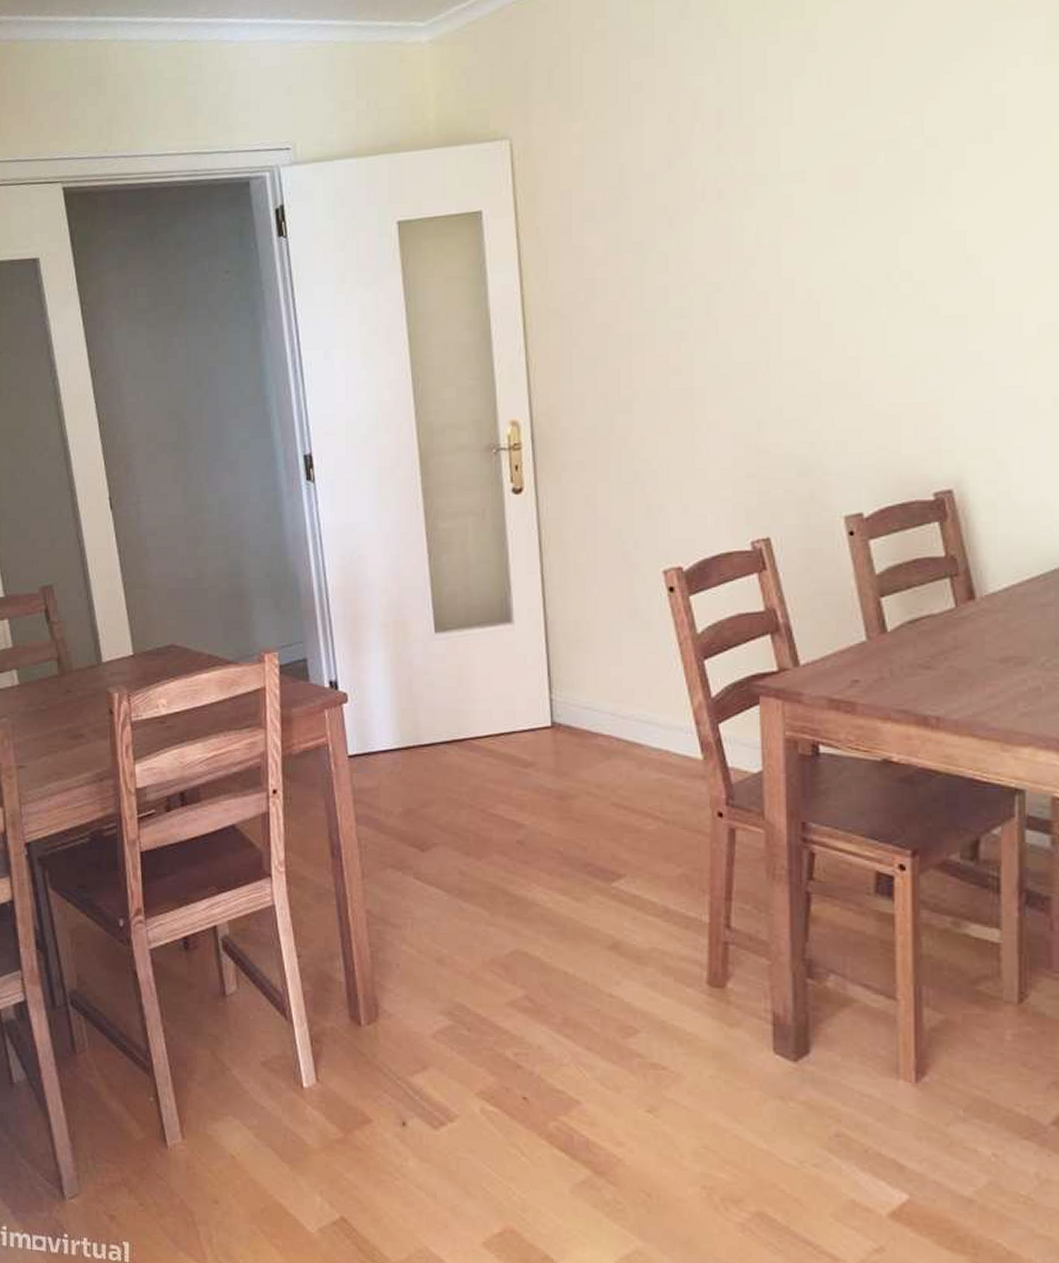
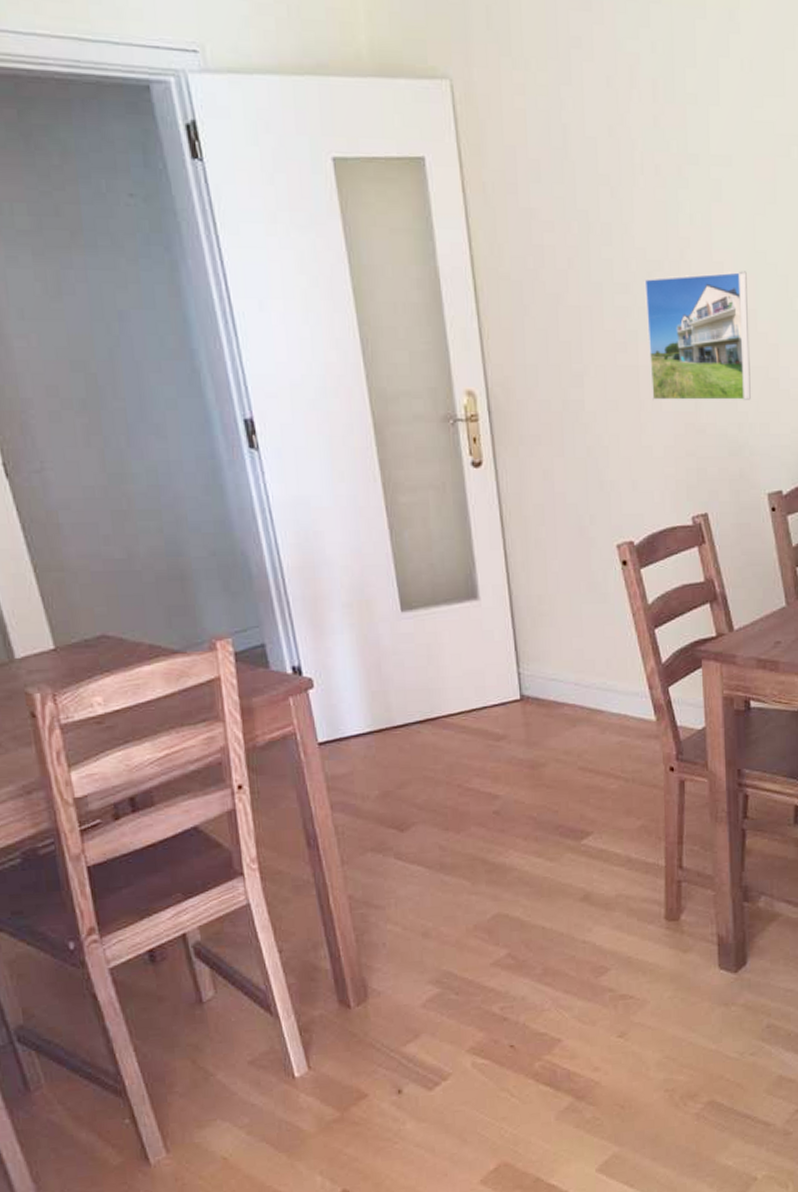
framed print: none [703,284,825,423] -> present [644,271,751,401]

